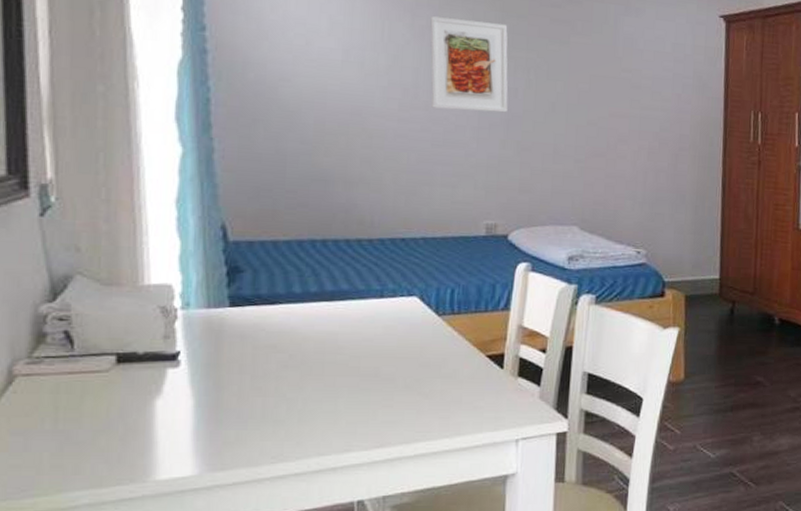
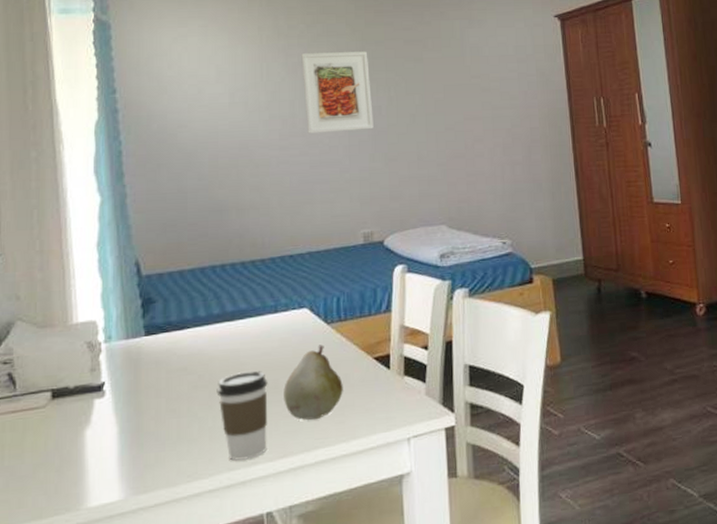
coffee cup: none [309,356,368,447] -> present [216,371,268,461]
fruit: none [384,336,451,413] -> present [284,344,343,420]

